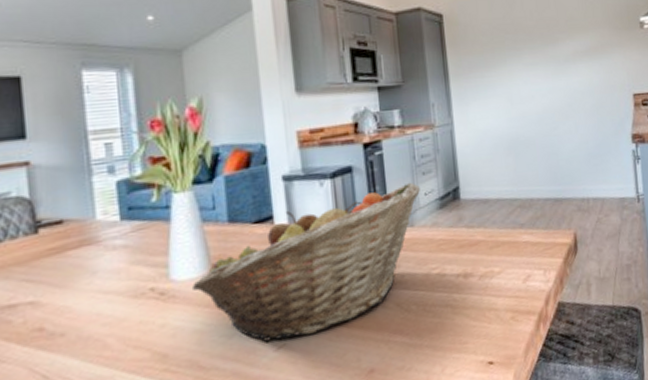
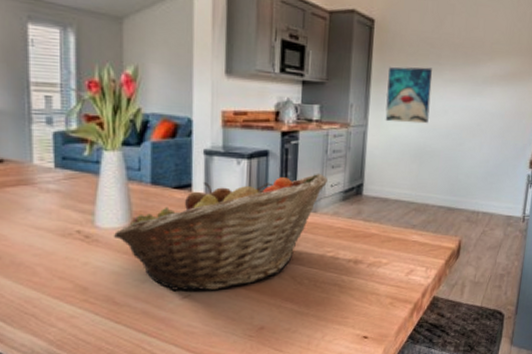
wall art: none [466,54,517,117] -> present [385,67,432,124]

